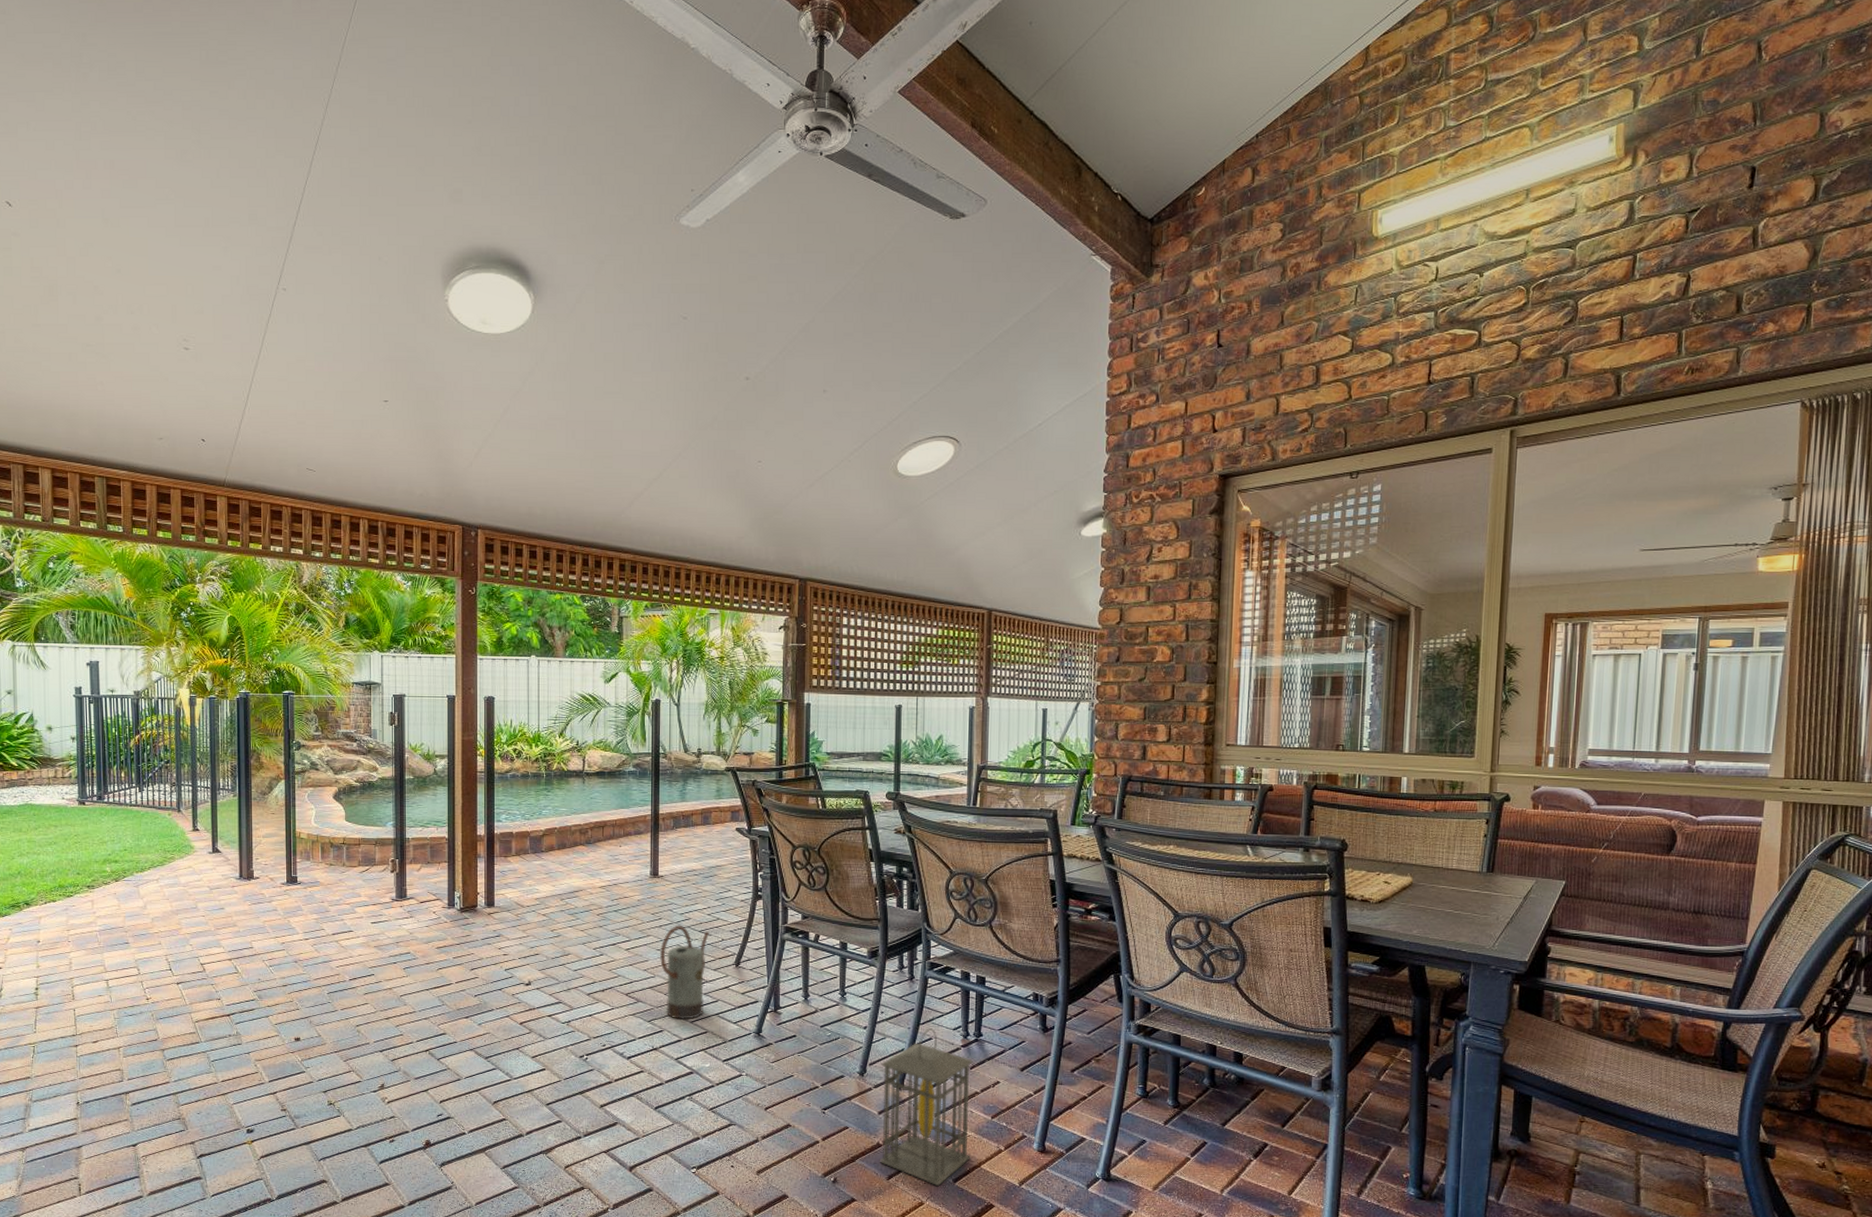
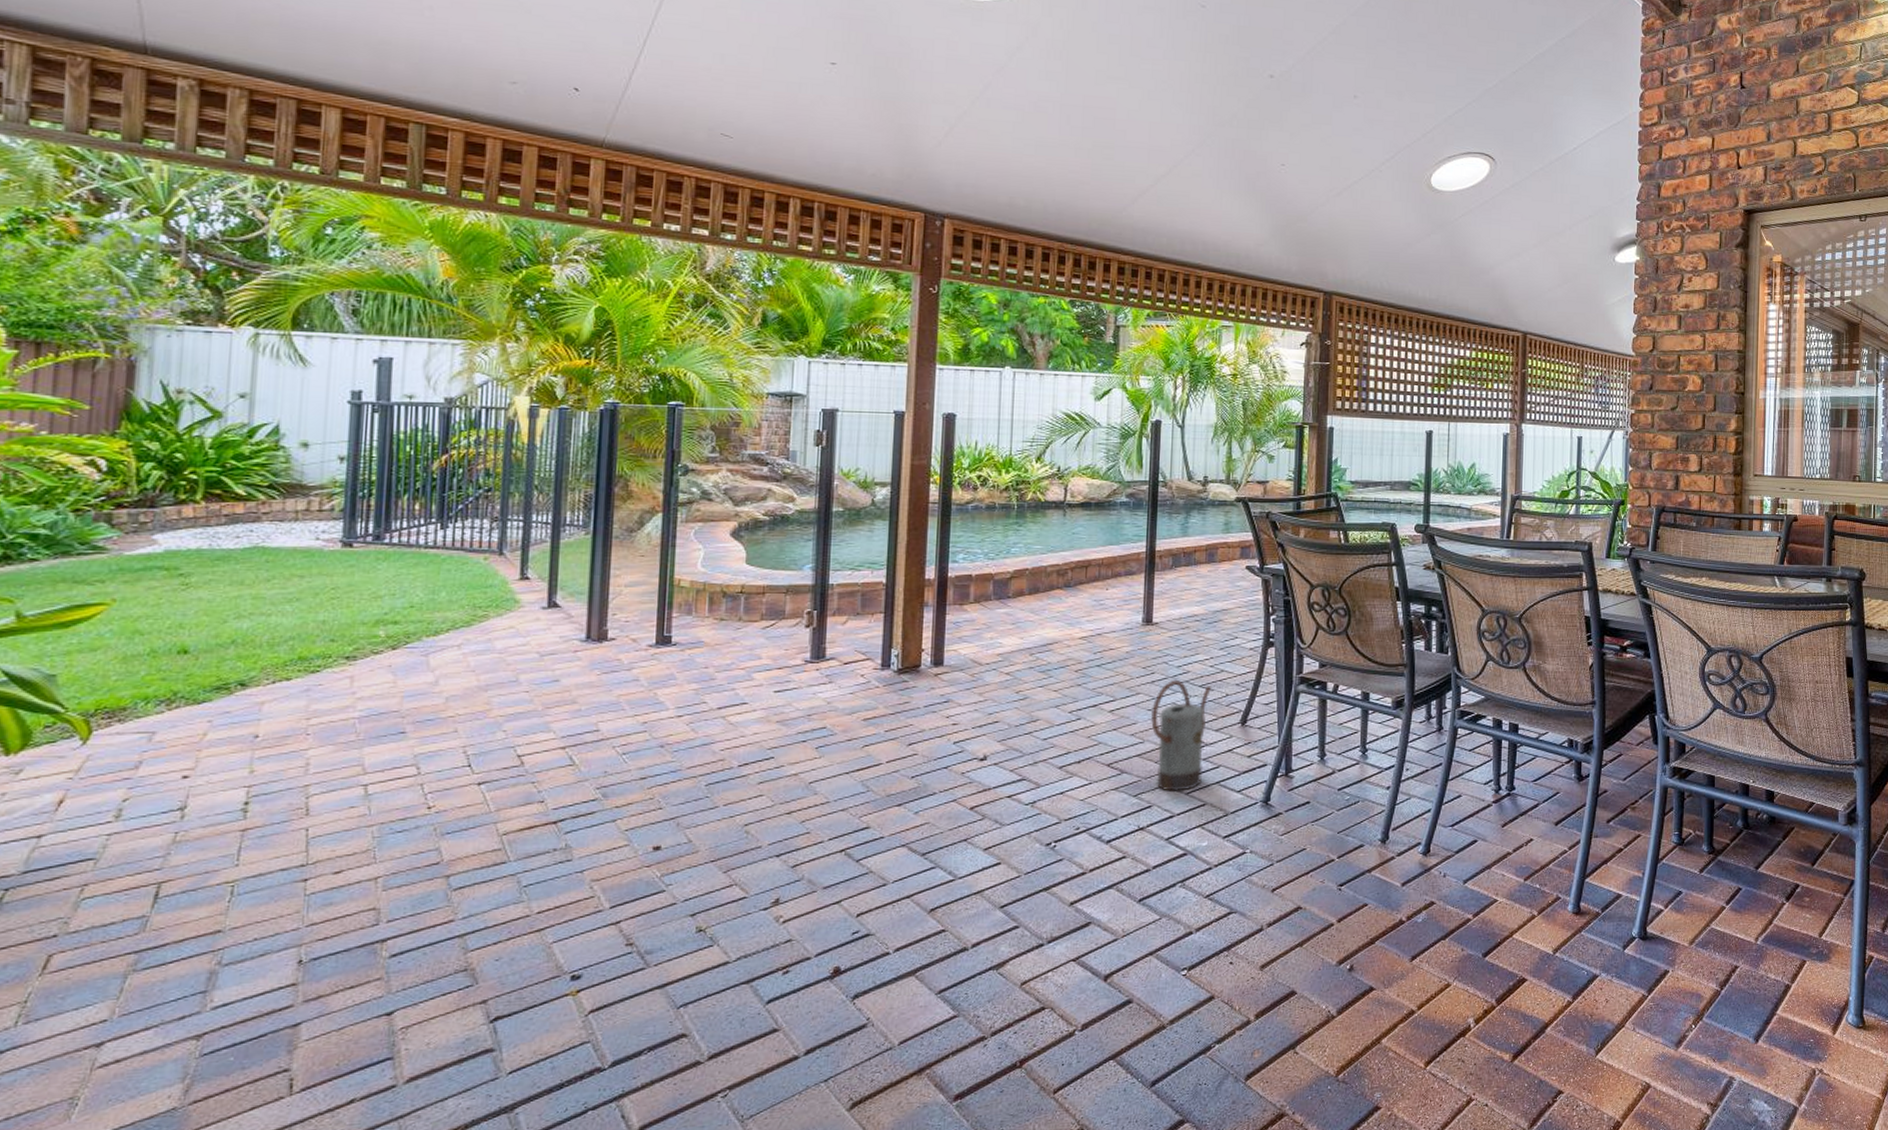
lantern: present [879,1027,973,1187] -> none [1402,783,1505,964]

